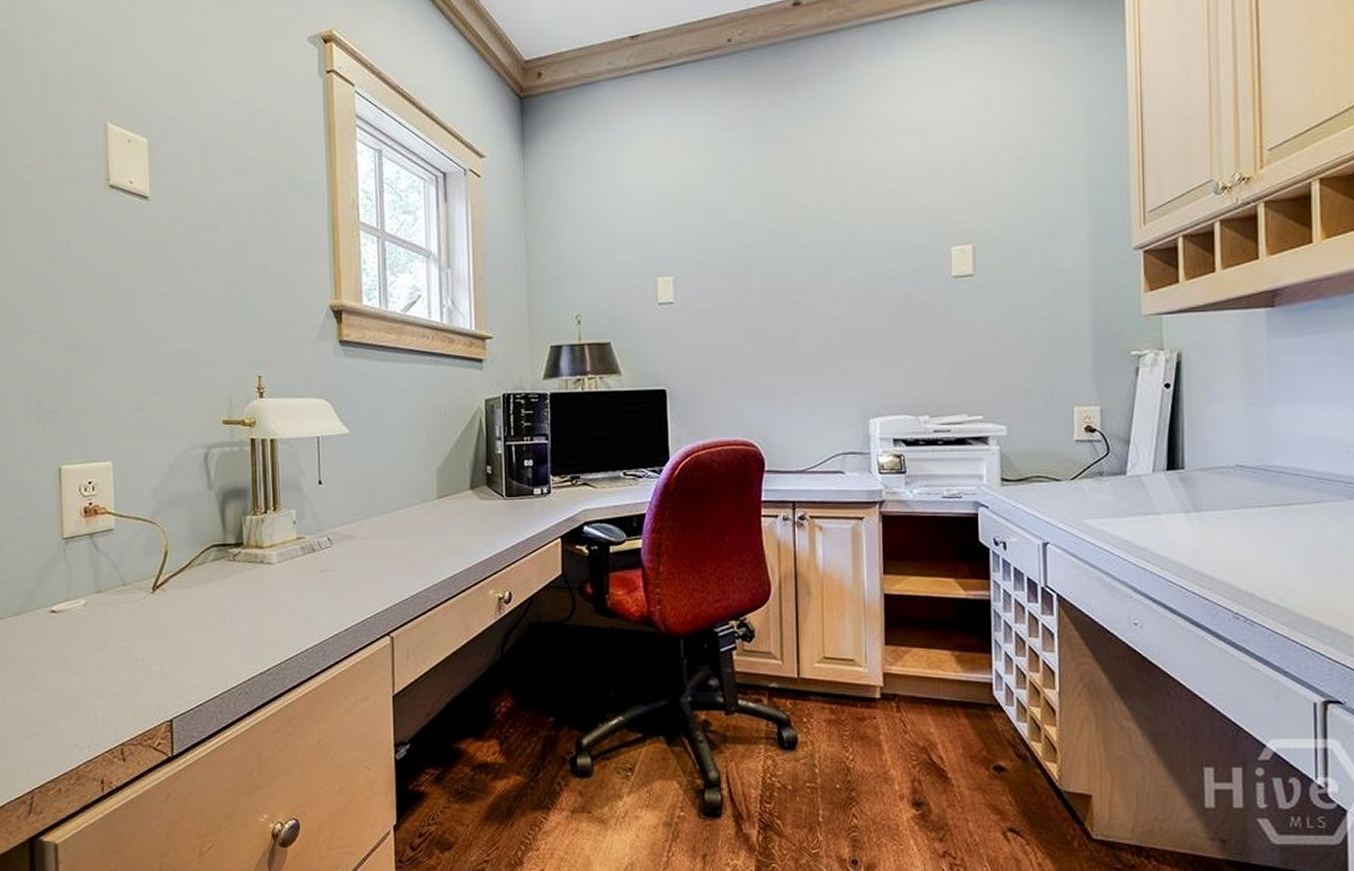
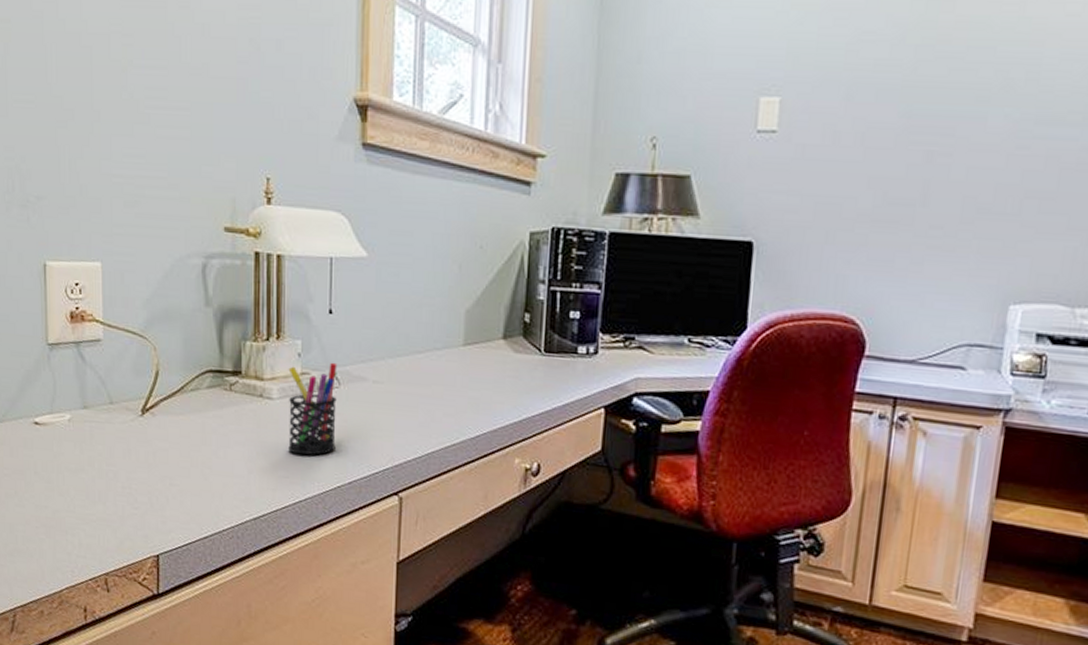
pen holder: none [285,525,331,611] -> present [288,362,337,456]

